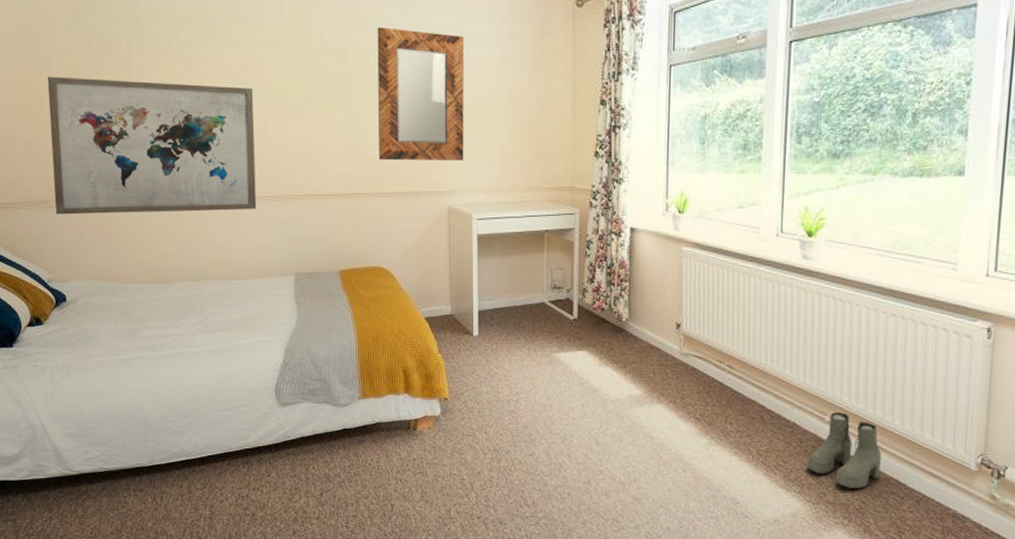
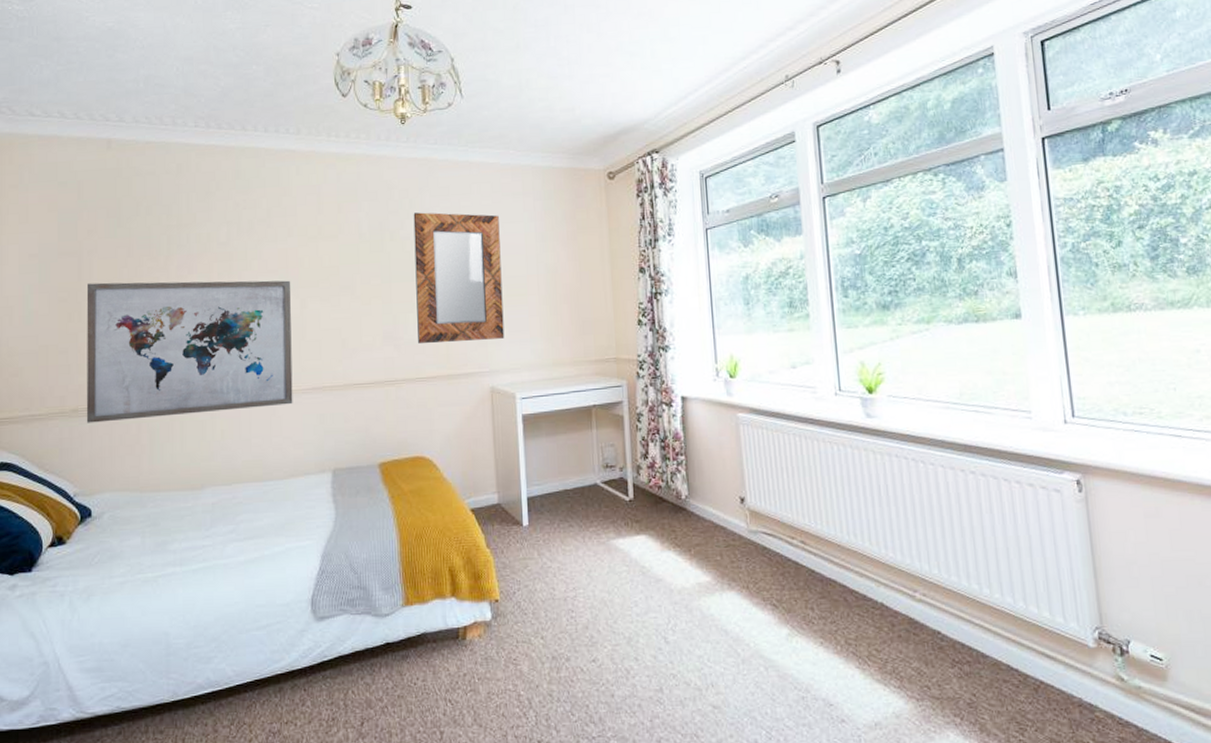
boots: present [807,412,881,489] -> none [903,588,987,678]

